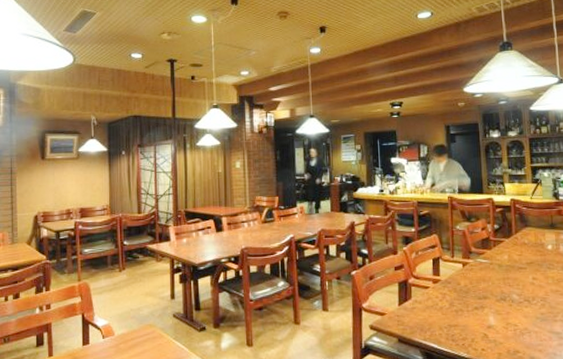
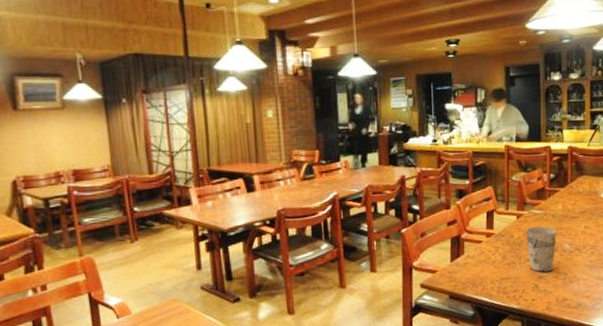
cup: none [472,275,504,322] -> present [525,226,557,273]

